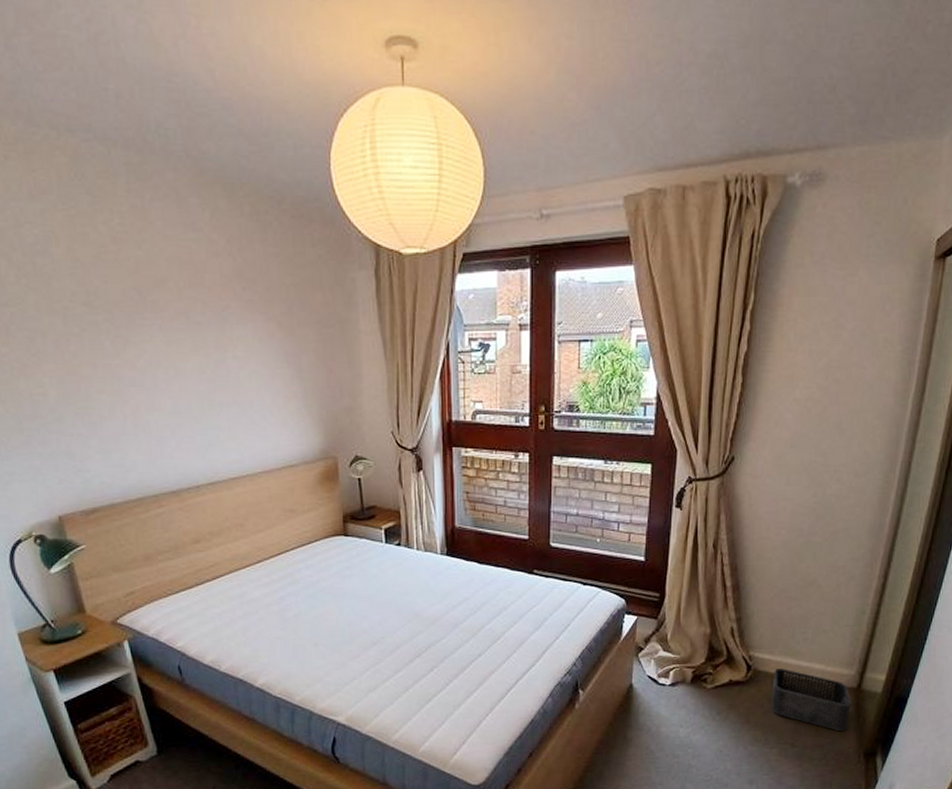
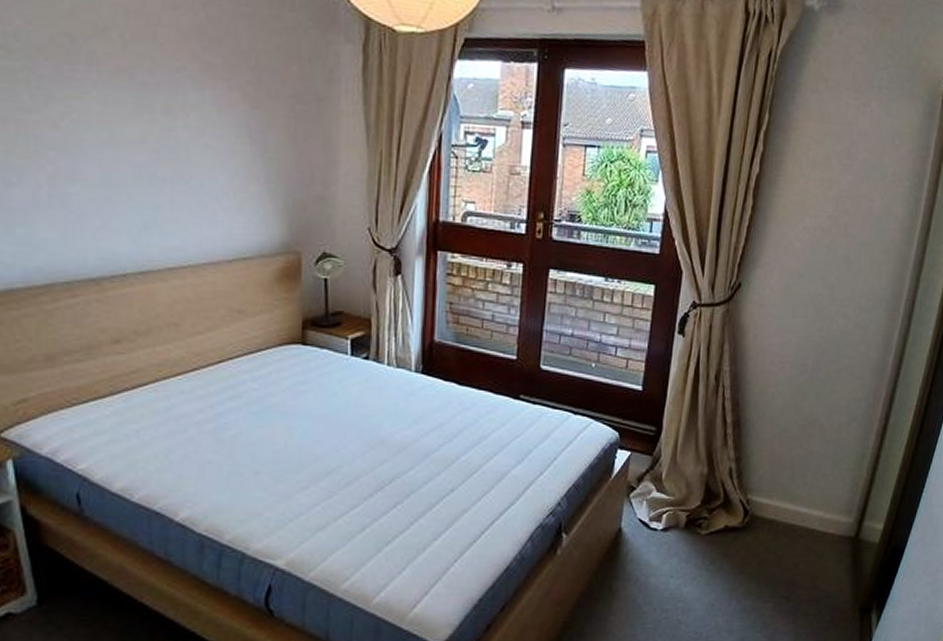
storage bin: present [771,668,851,732] -> none [767,514,849,585]

